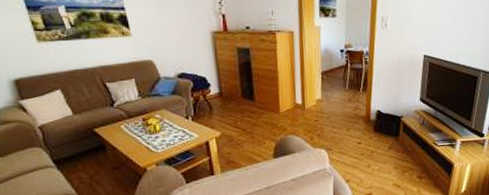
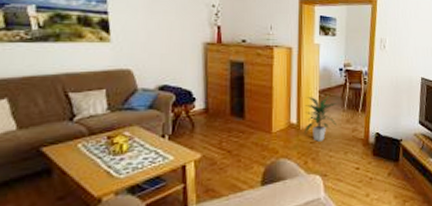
indoor plant: none [309,78,339,120] -> present [304,97,337,142]

